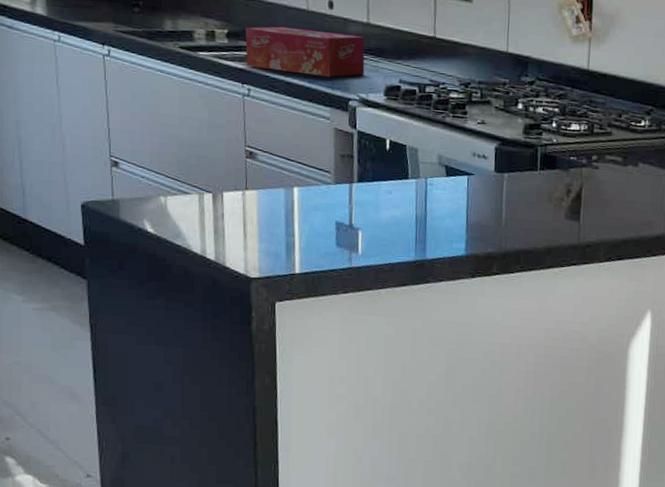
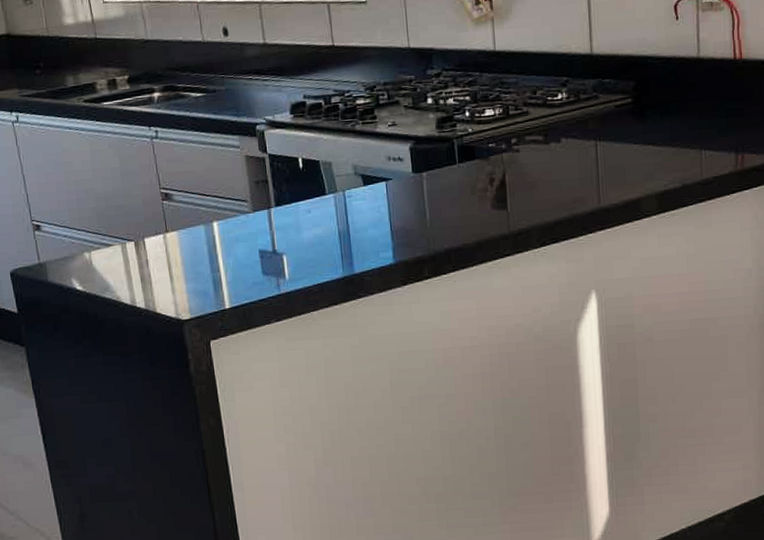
tissue box: present [245,26,365,77] -> none [145,58,268,109]

